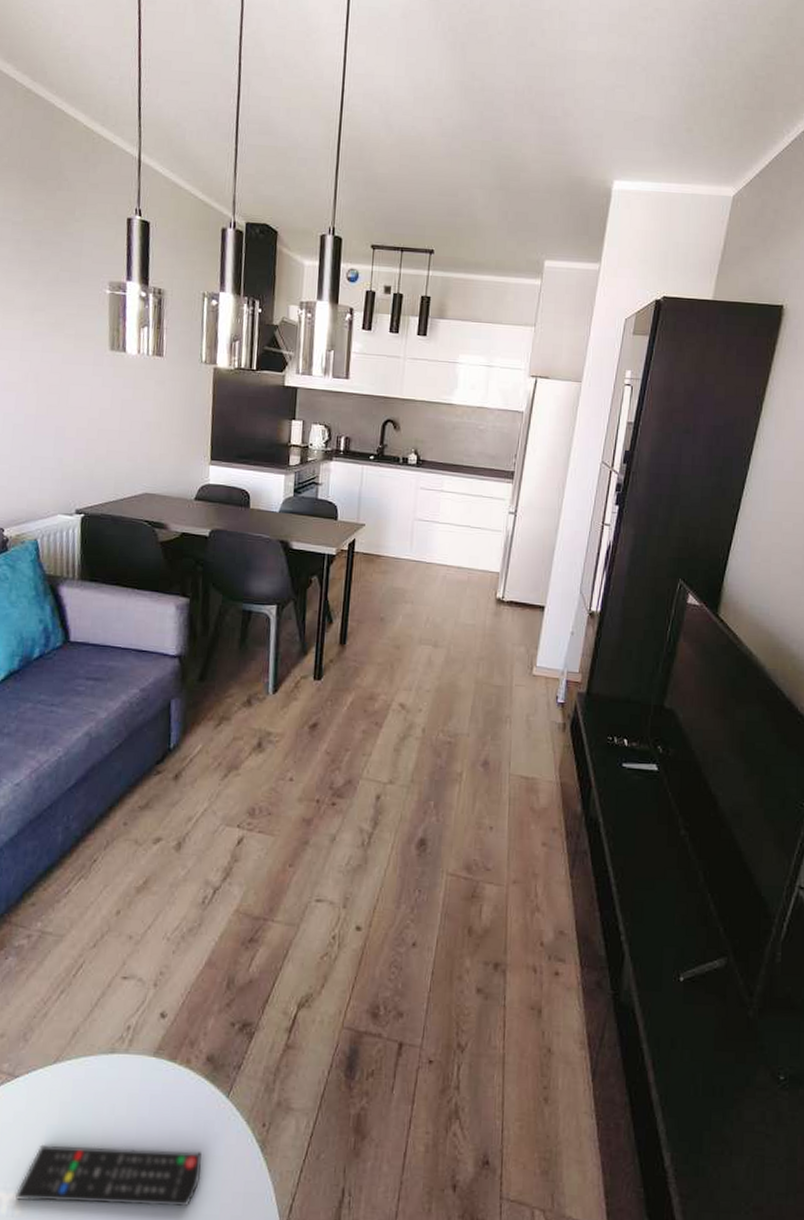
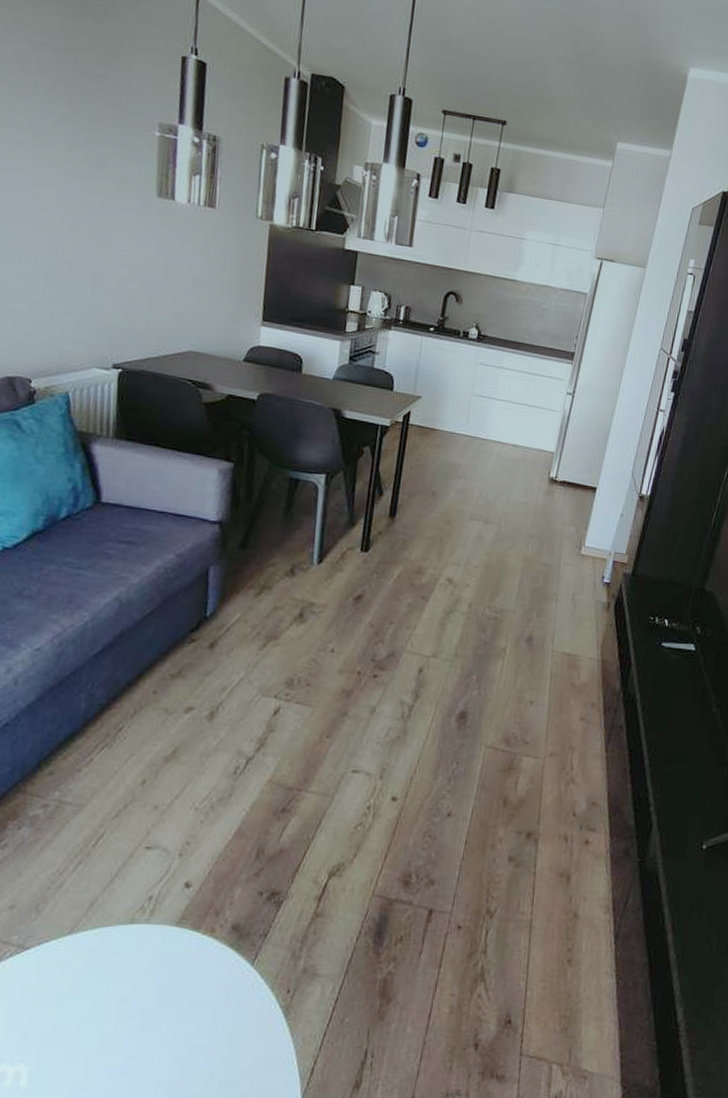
remote control: present [15,1144,202,1207] -> none [21,1016,223,1073]

